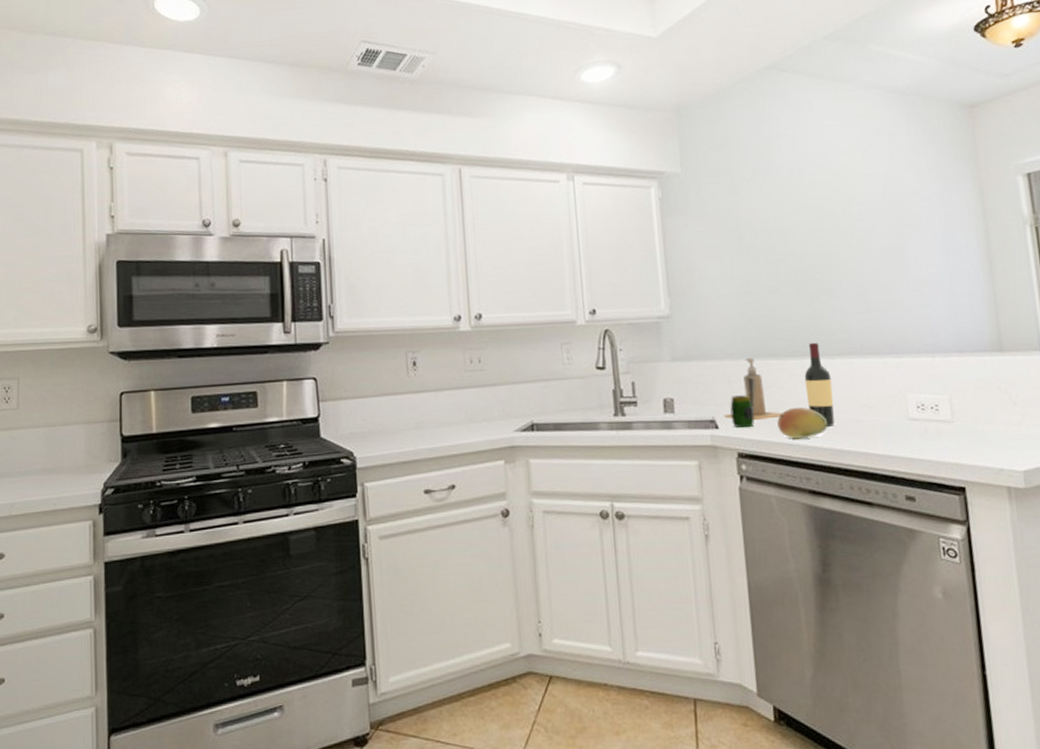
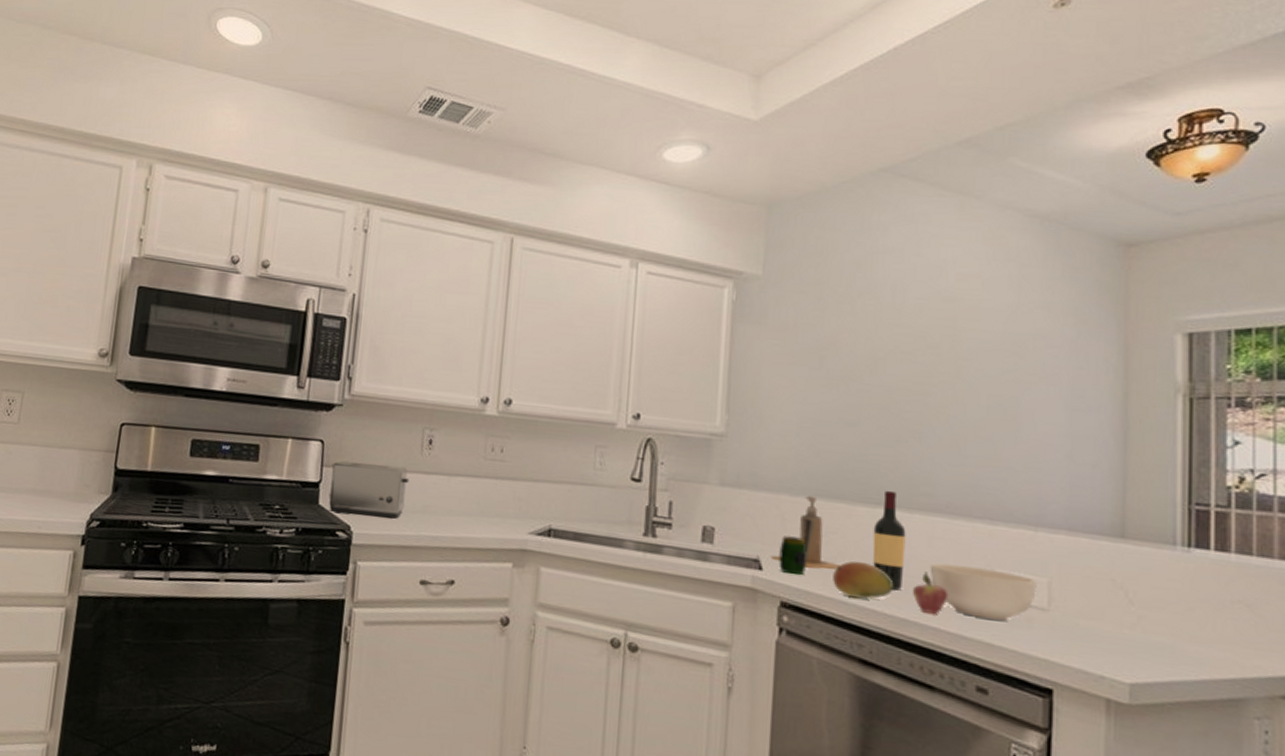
toaster: none [328,390,401,443] -> present [329,461,410,519]
fruit: none [843,406,873,441] -> present [912,571,949,614]
bowl: none [854,395,941,439] -> present [930,563,1037,622]

